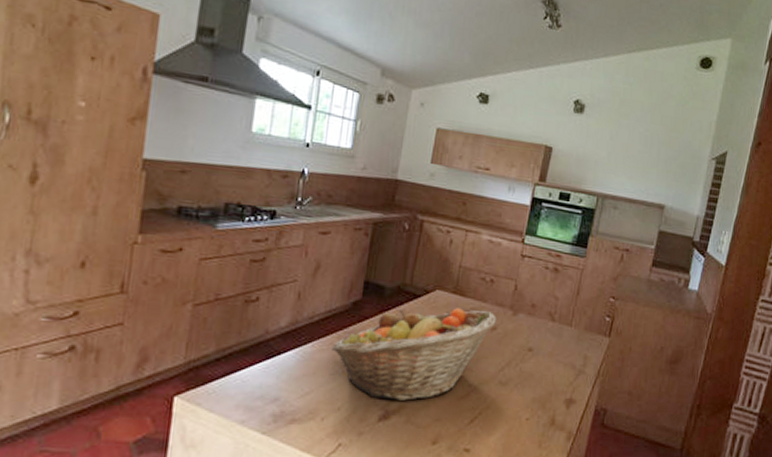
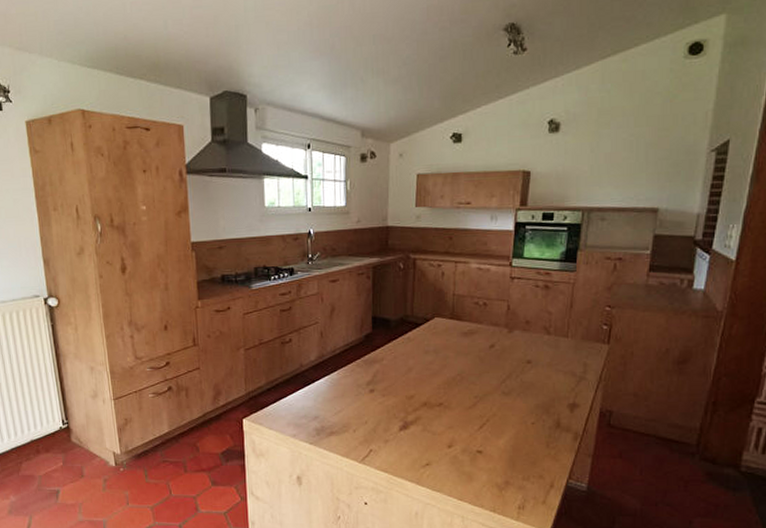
fruit basket: present [331,308,496,401] -> none [353,331,493,413]

